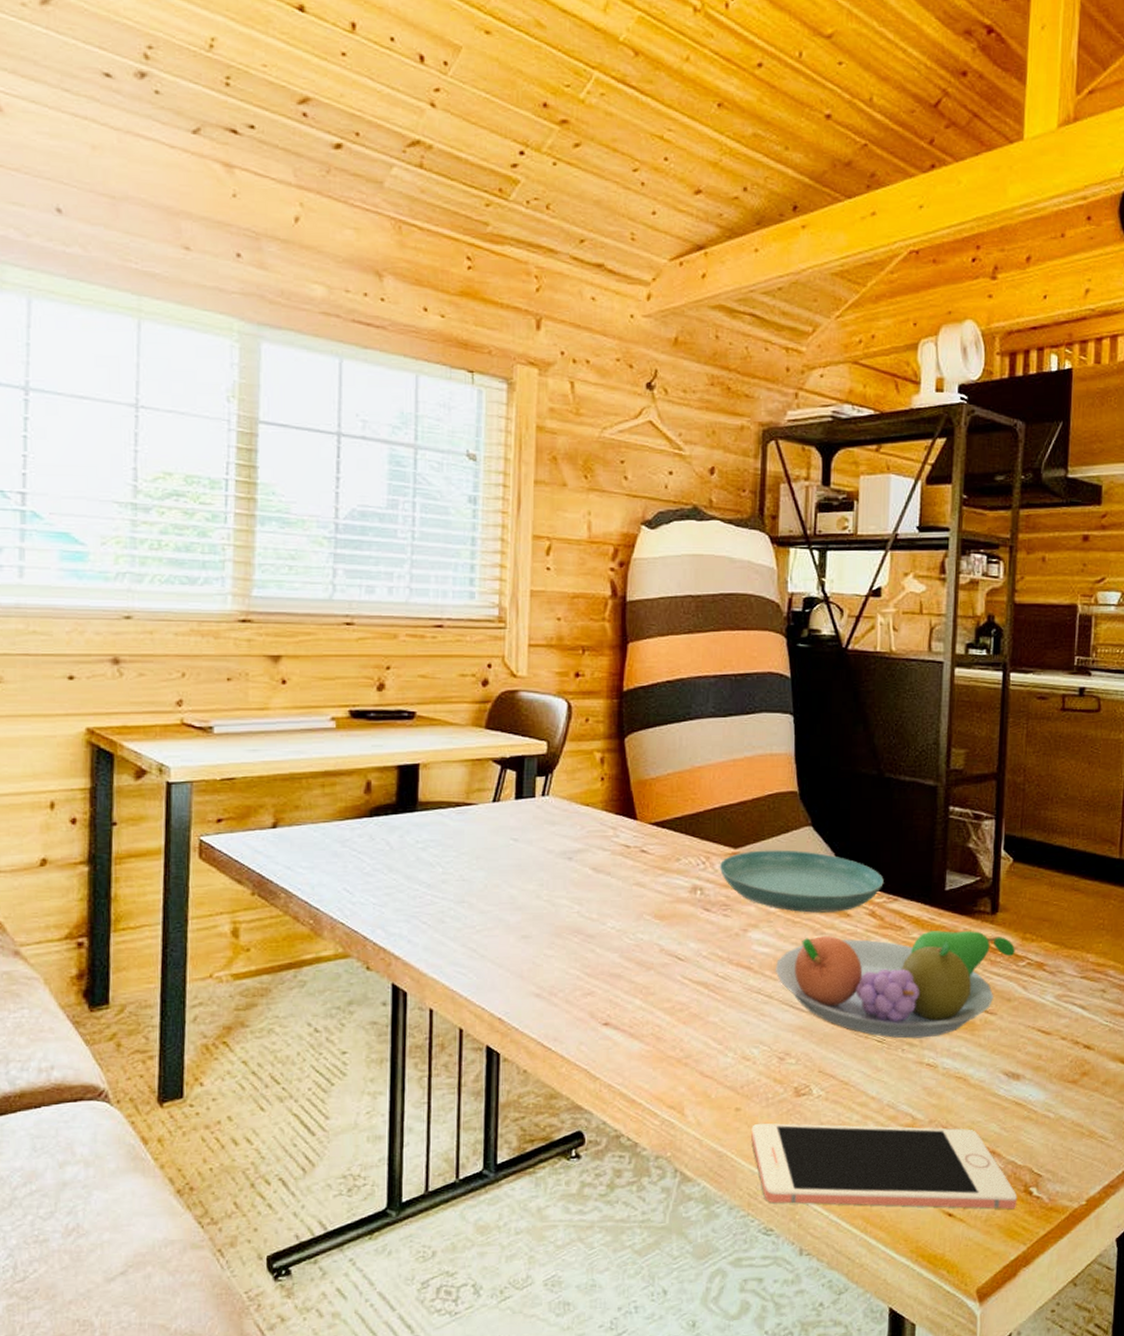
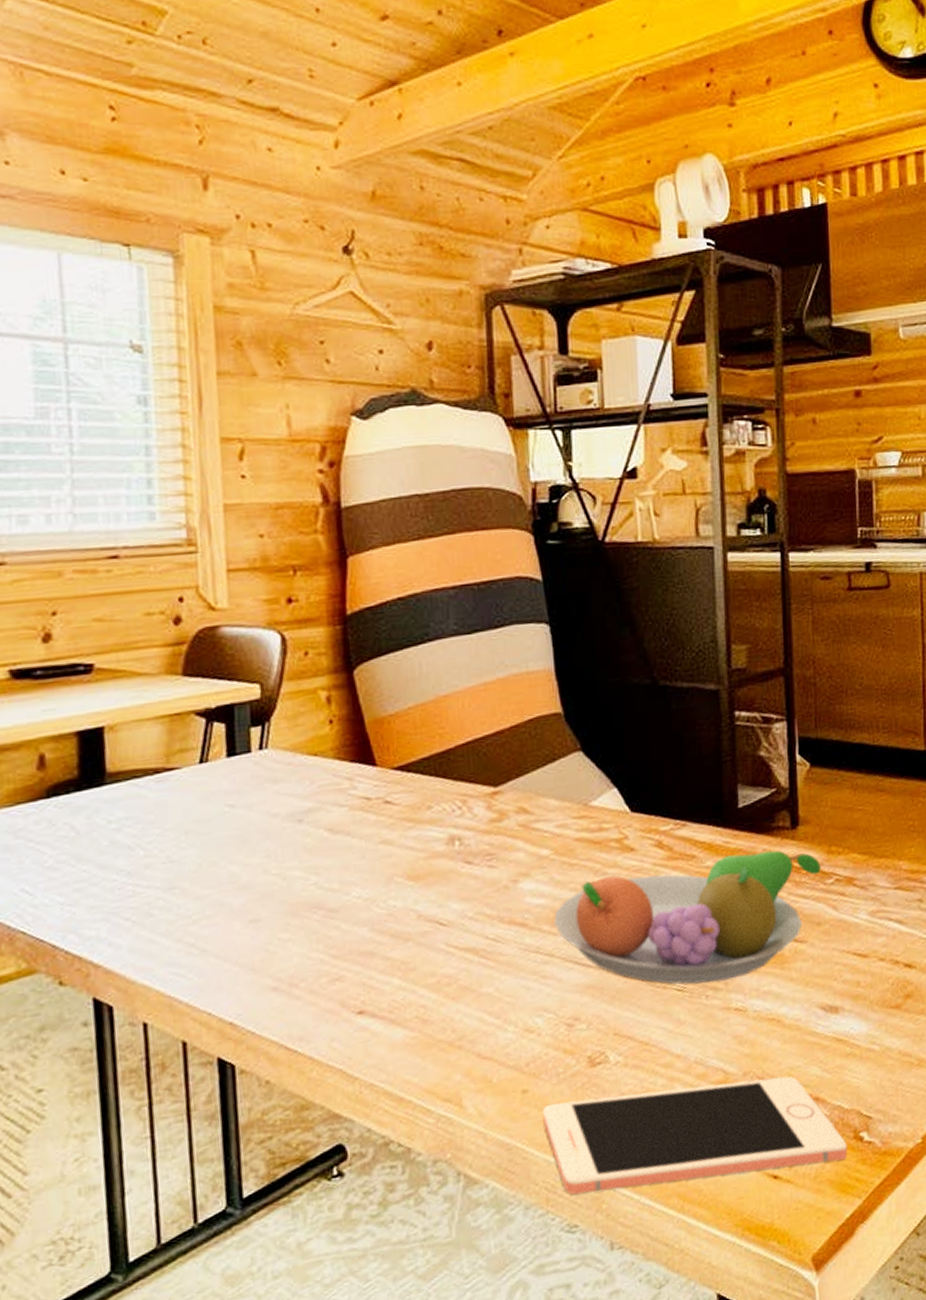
saucer: present [719,850,884,913] -> none [478,780,669,853]

